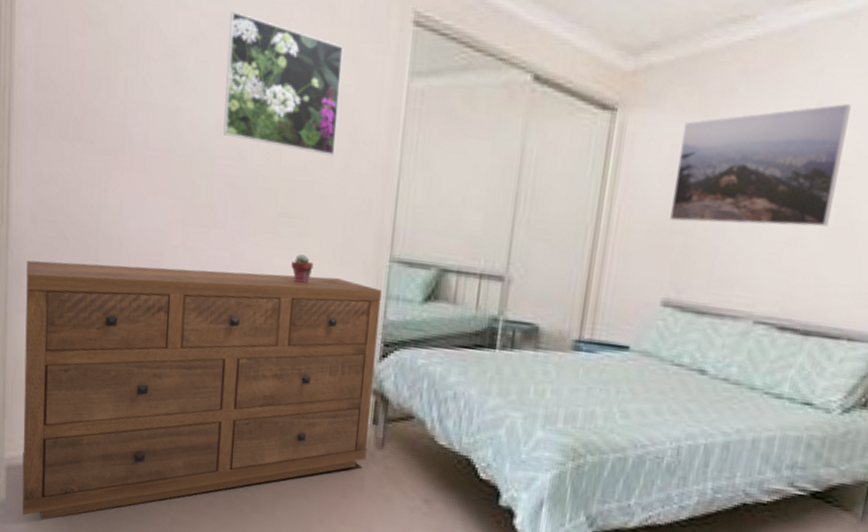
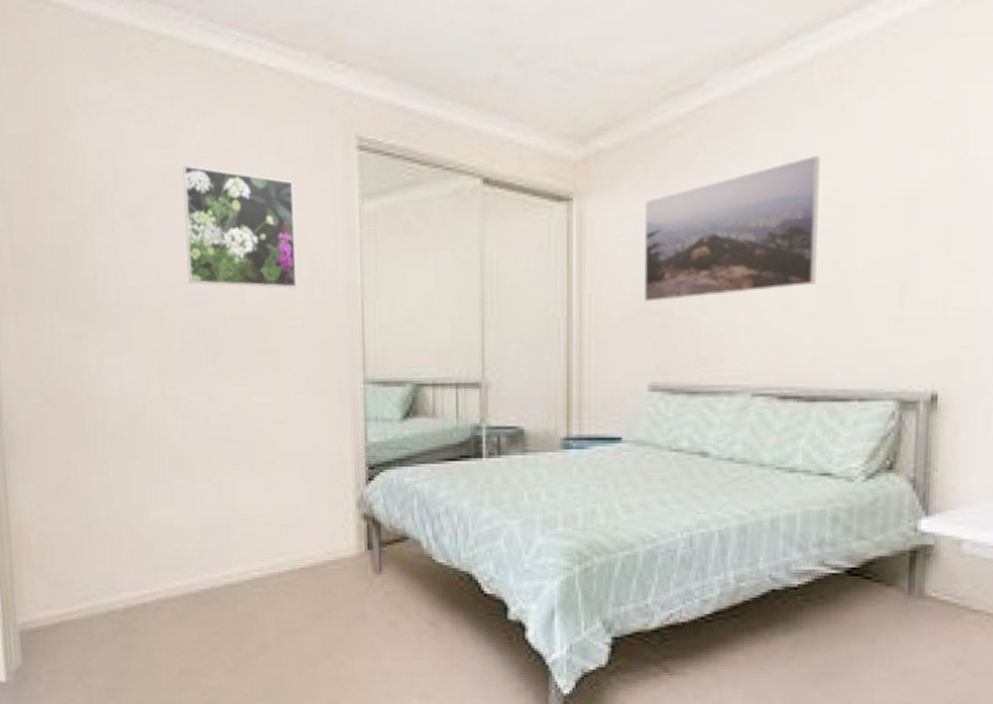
dresser: present [22,260,382,520] -> none [19,407,366,682]
potted succulent: present [291,254,314,283] -> none [268,388,290,416]

